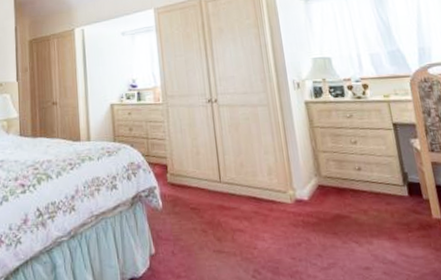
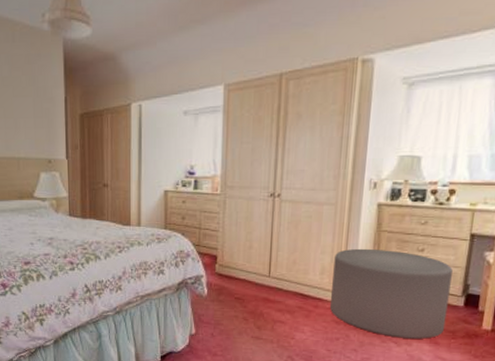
pouf: none [277,145,399,237] -> present [330,248,453,339]

